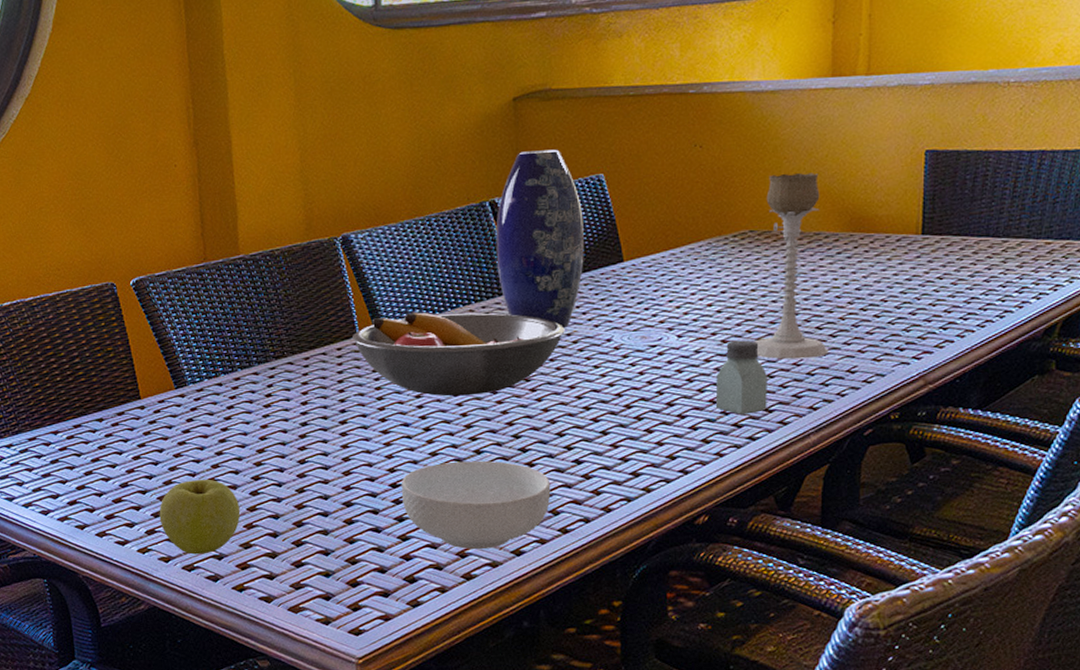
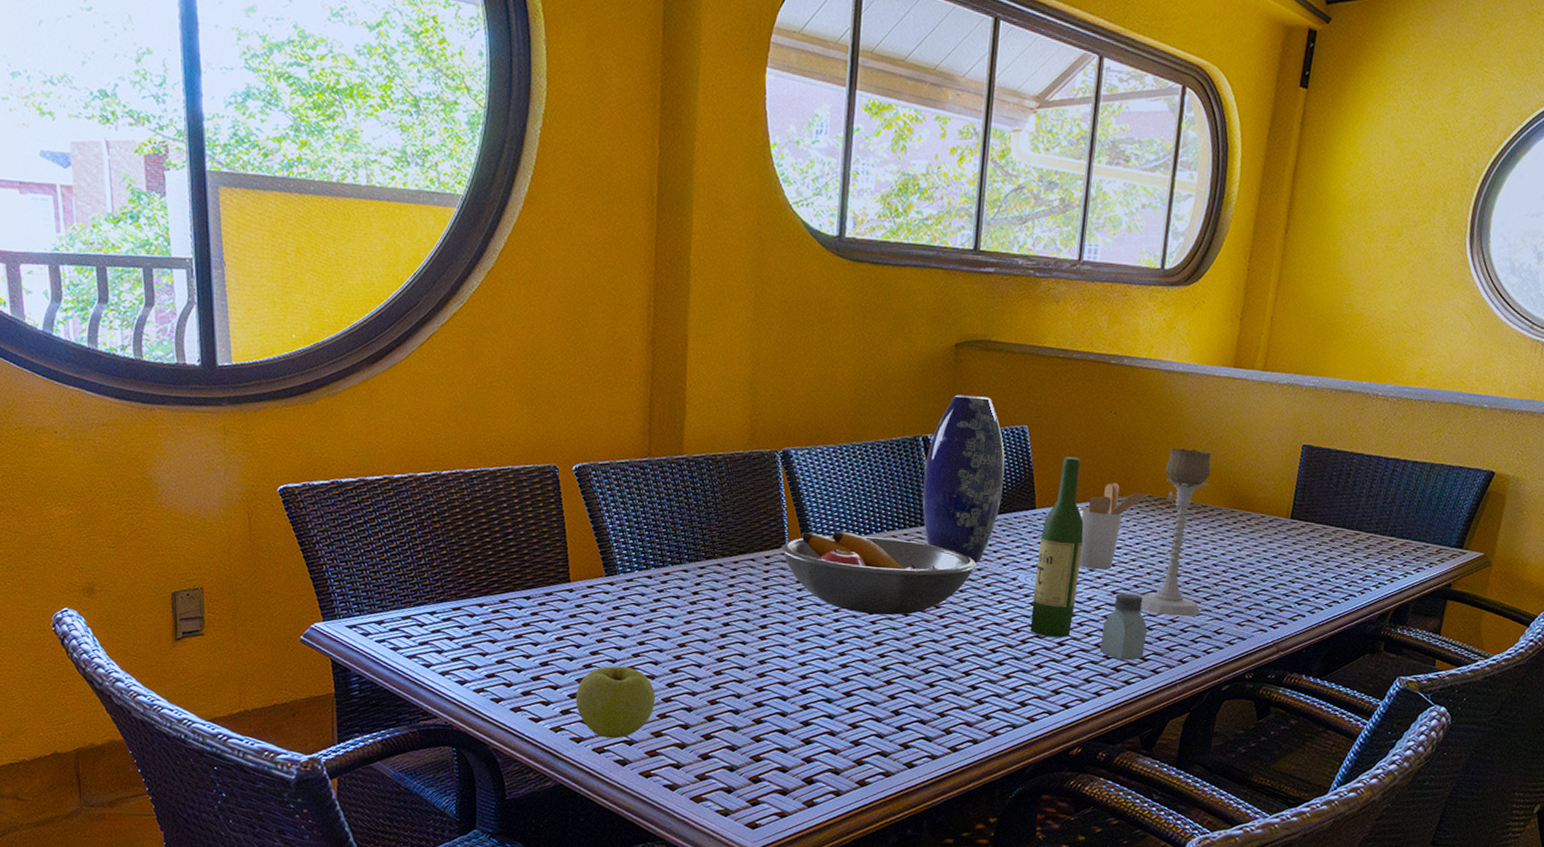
cereal bowl: present [401,460,551,550] -> none [810,675,947,760]
wine bottle: none [632,200,682,399] -> present [1030,456,1084,638]
utensil holder: none [671,222,753,319] -> present [1077,483,1151,570]

